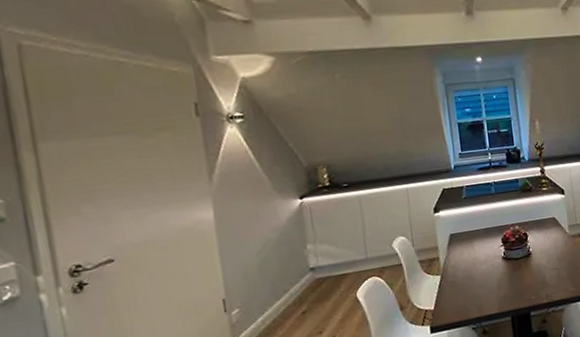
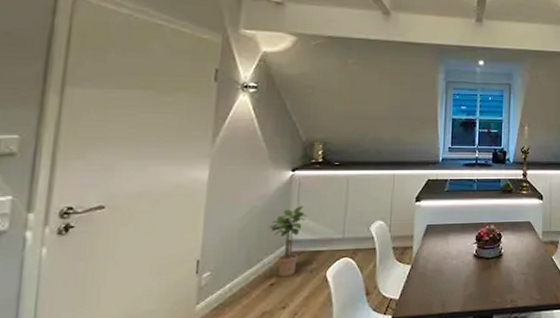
potted plant: none [287,232,326,304] -> present [268,205,307,278]

